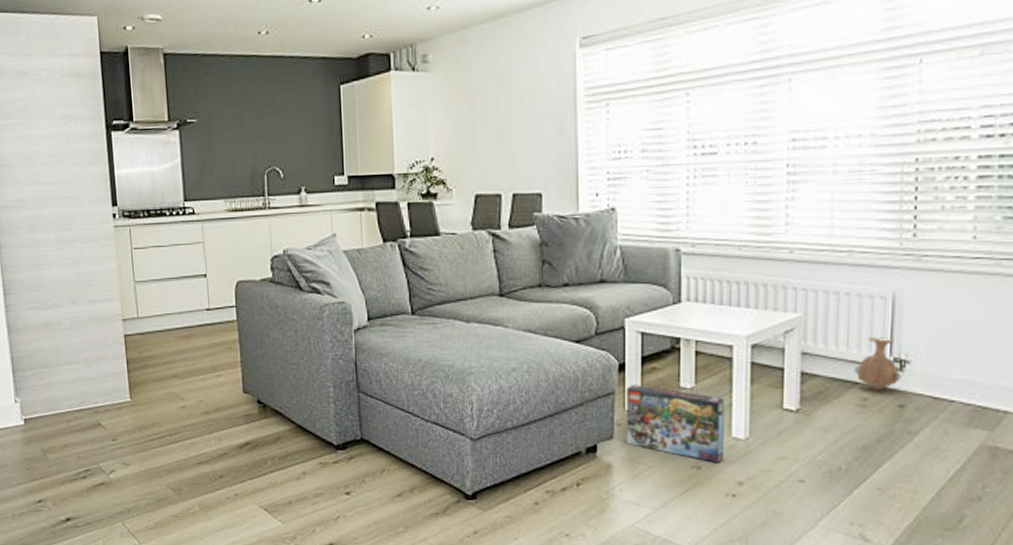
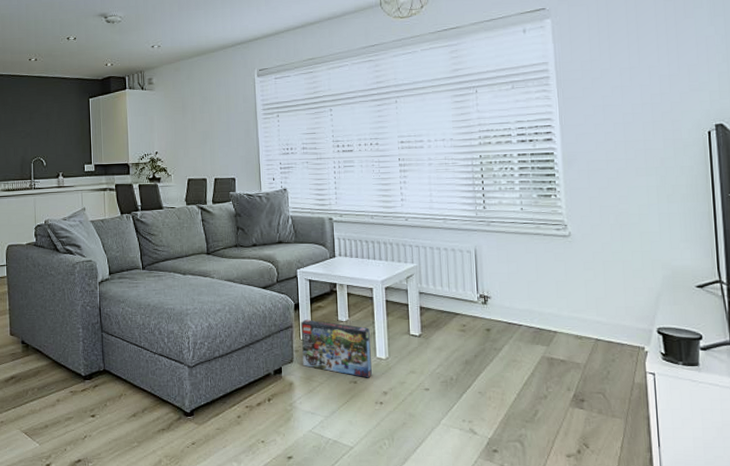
vase: present [854,337,901,390] -> none [455,280,486,319]

